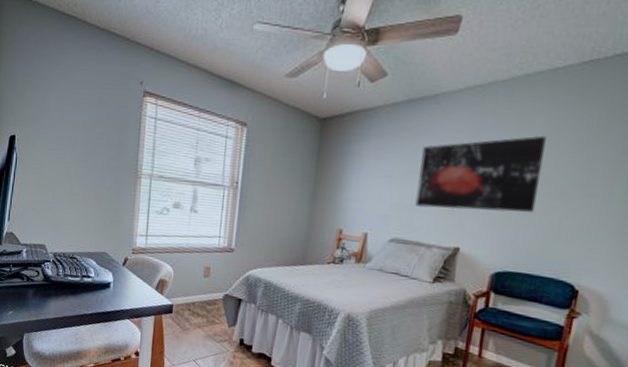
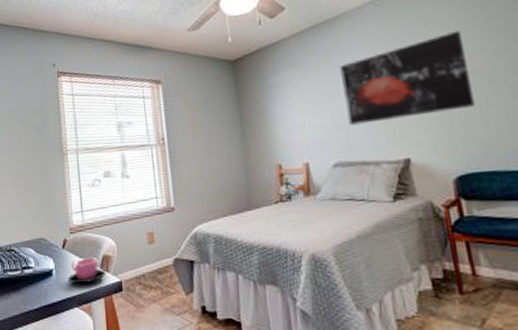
cup: none [123,278,160,301] -> present [67,258,106,284]

